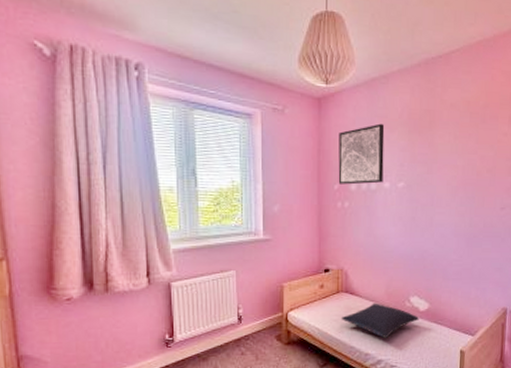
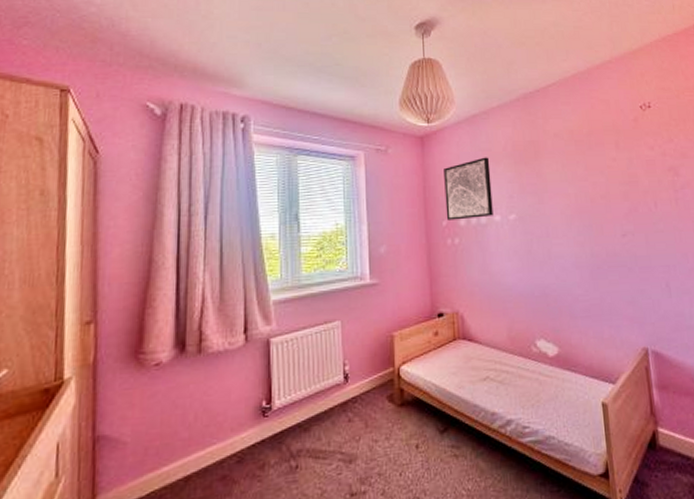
pillow: present [341,303,419,338] -> none [460,349,549,392]

